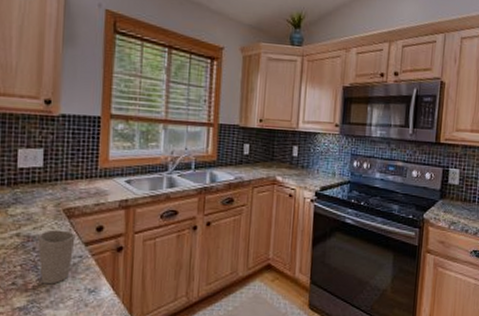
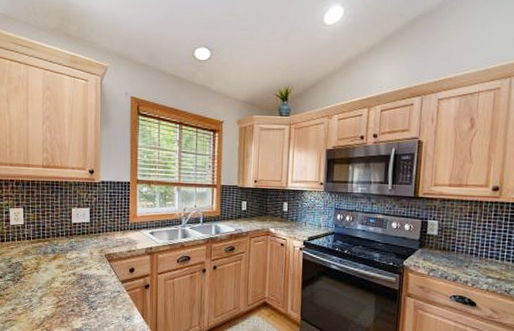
cup: present [37,229,76,285] -> none [88,270,115,312]

